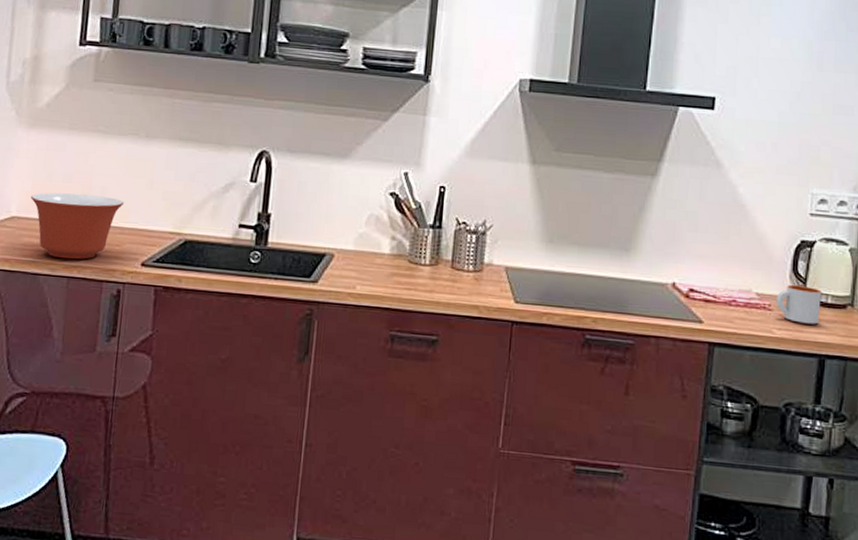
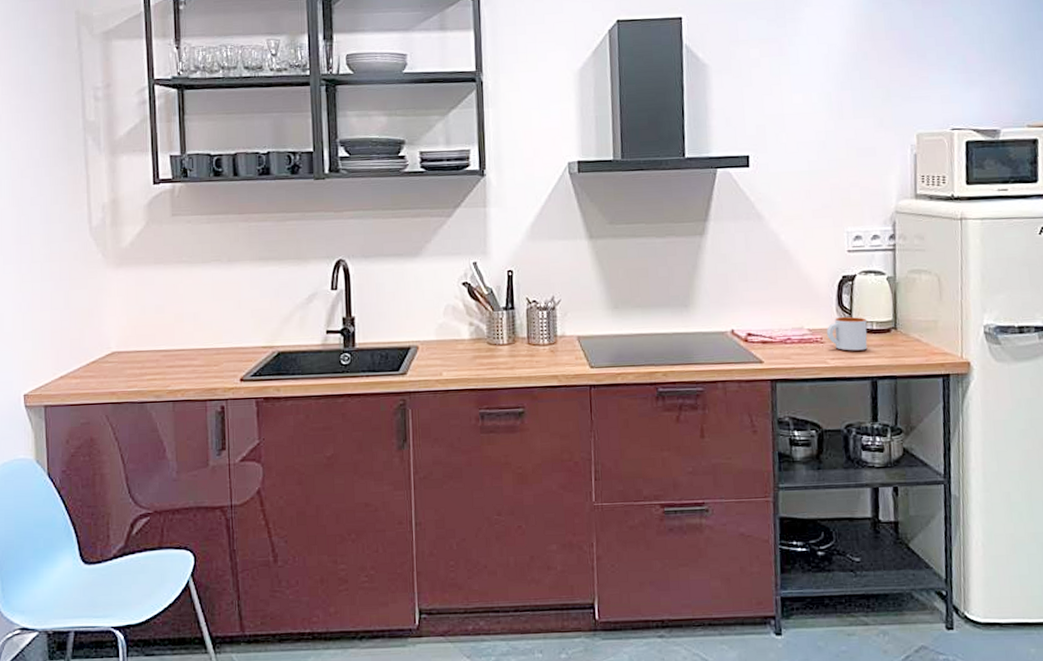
mixing bowl: present [31,192,124,260] -> none [128,321,216,385]

